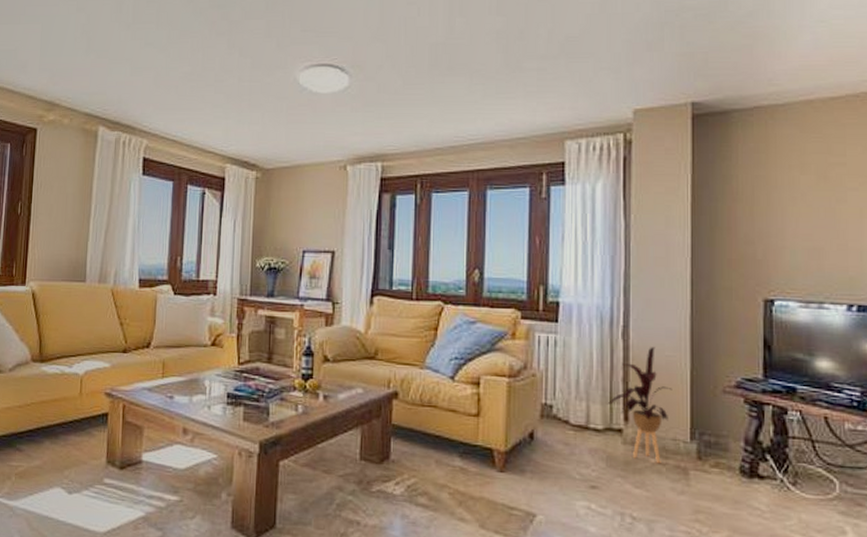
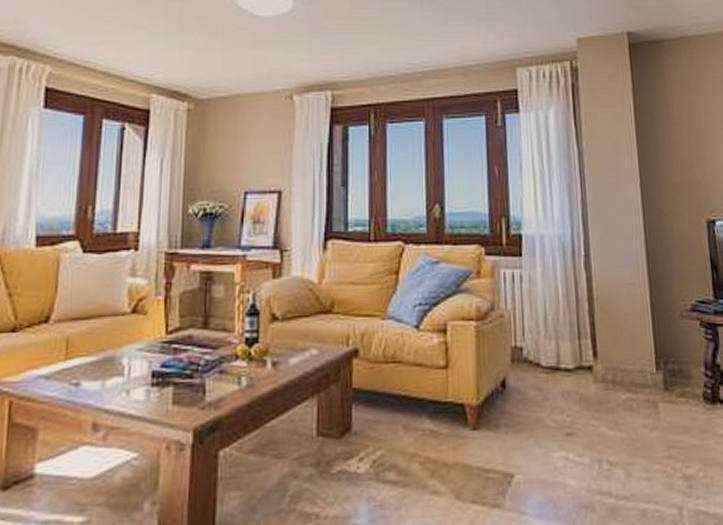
house plant: present [607,347,672,464] -> none [575,276,635,400]

